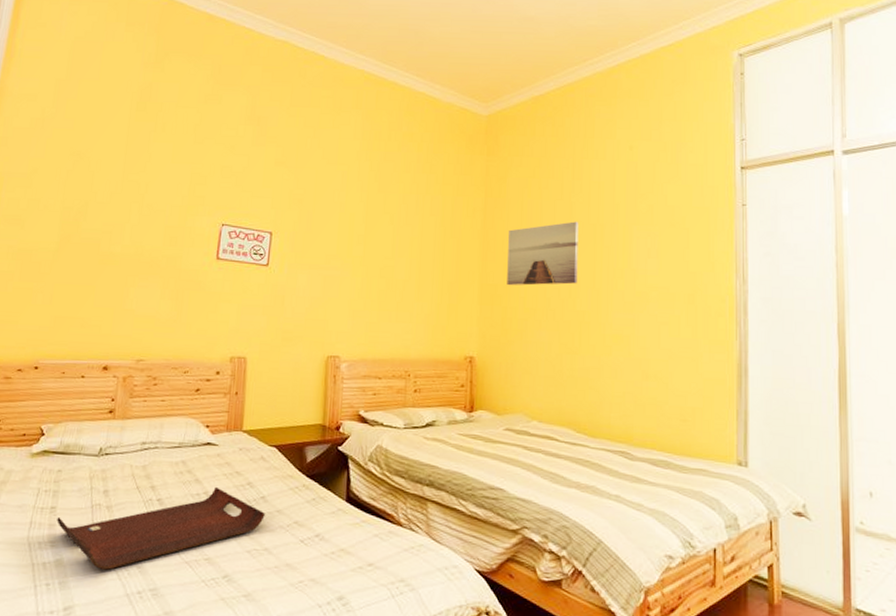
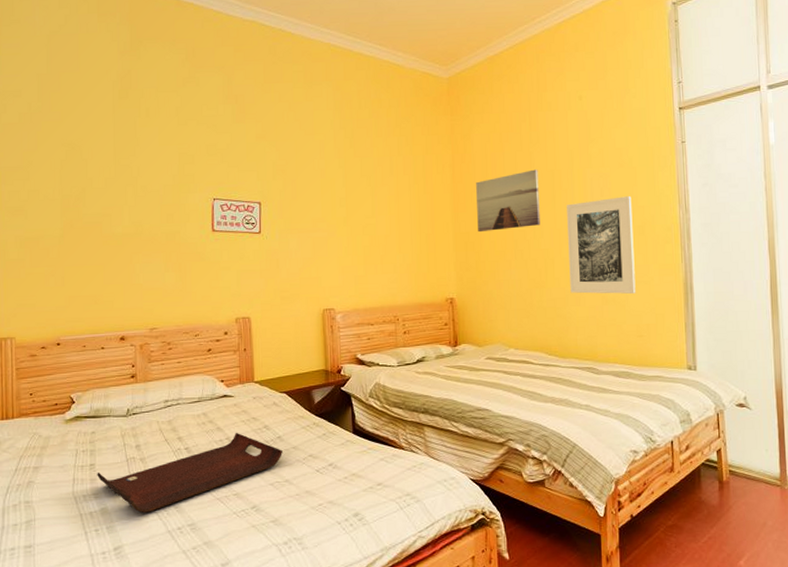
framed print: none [606,259,682,370] -> present [567,196,636,294]

